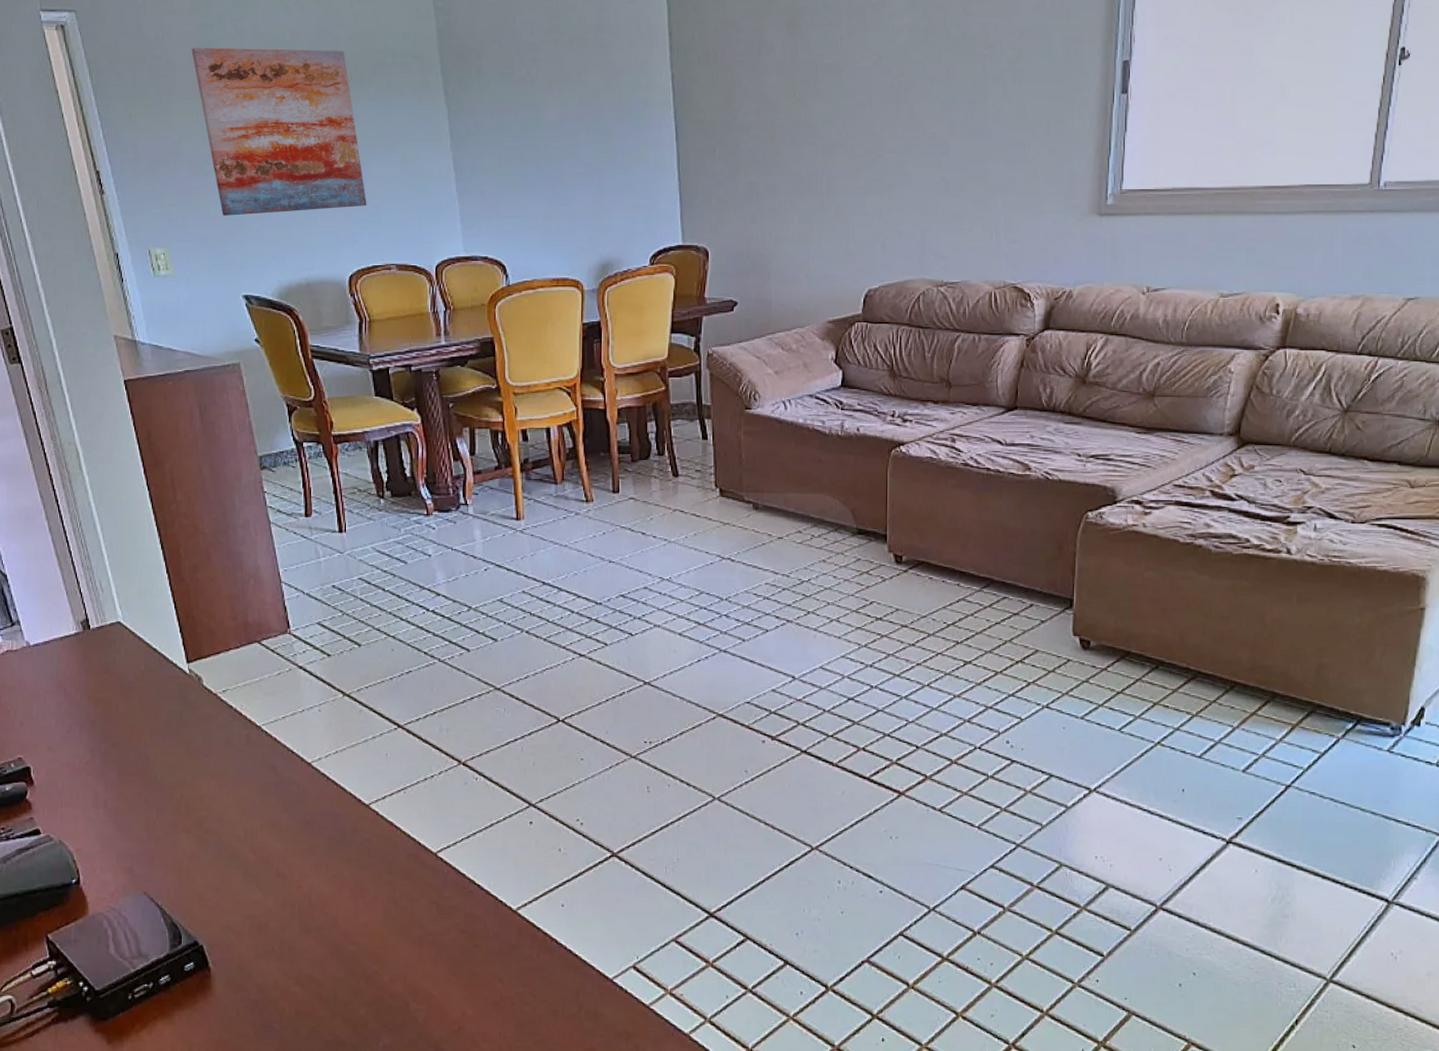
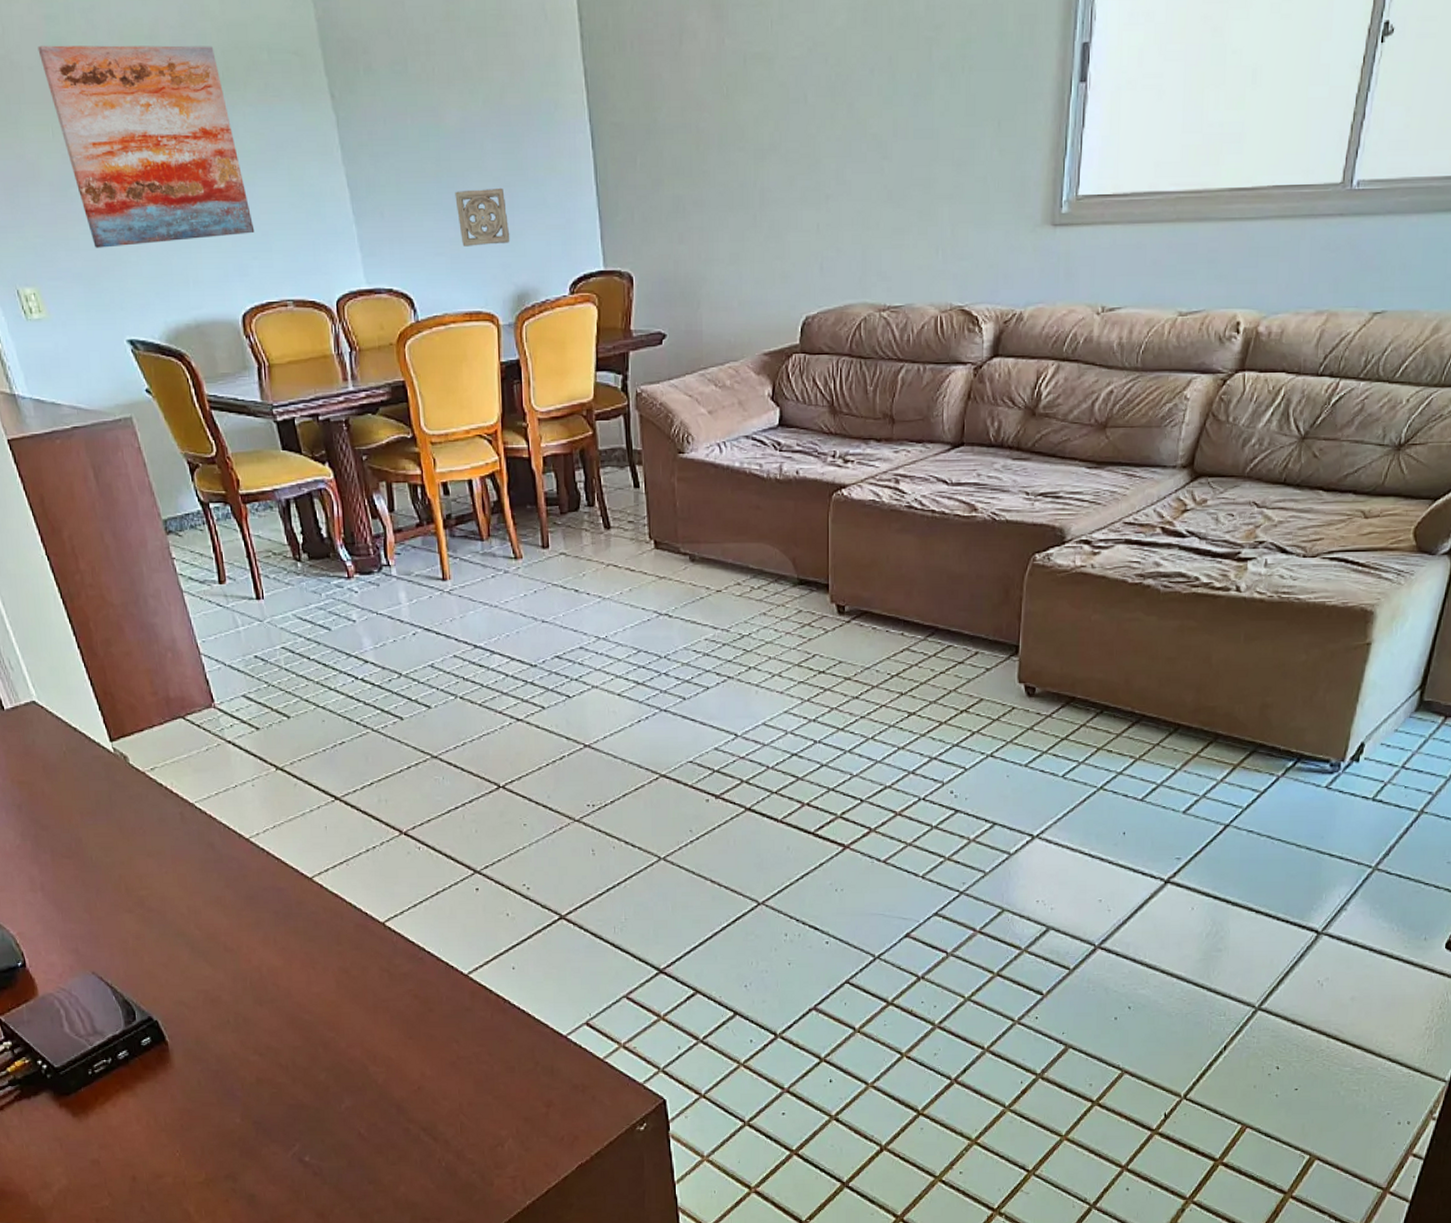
wall ornament: none [550,172,598,222] -> present [455,187,510,247]

